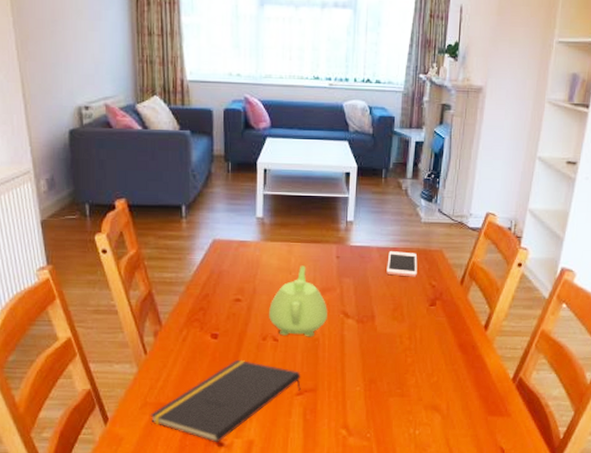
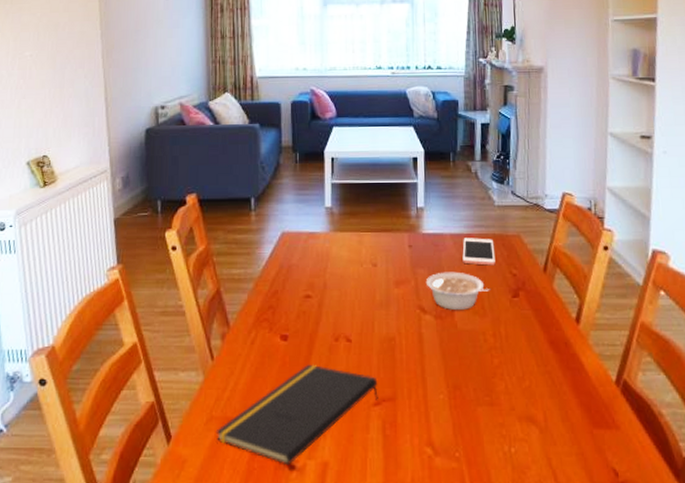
teapot: present [269,265,327,337] -> none [341,256,403,337]
legume: none [350,281,411,316] -> present [425,271,491,310]

